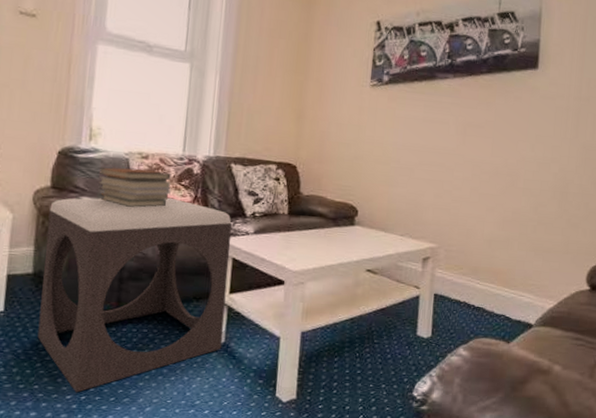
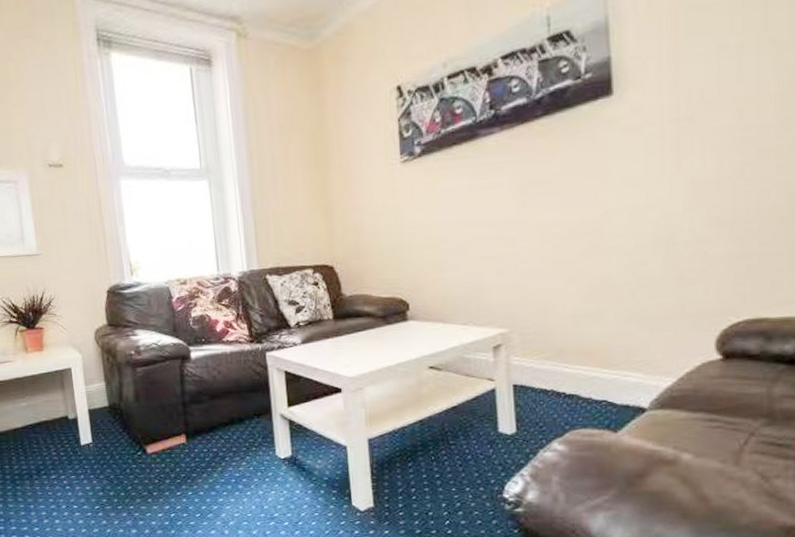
footstool: present [37,197,232,393] -> none [110,319,290,511]
book stack: present [97,166,172,208] -> none [143,294,214,334]

